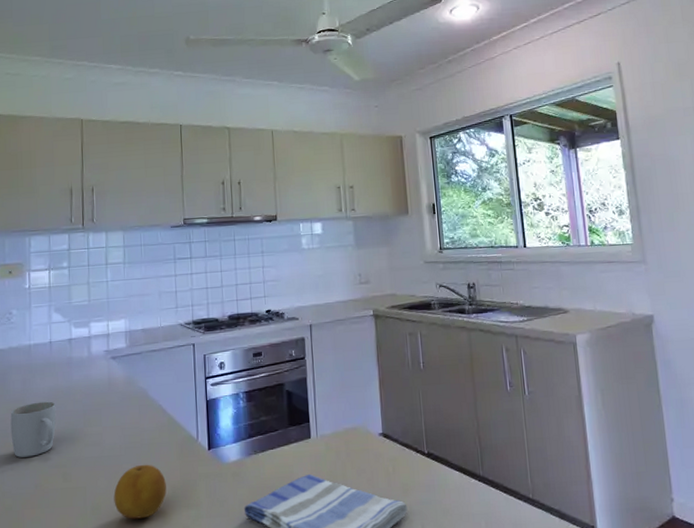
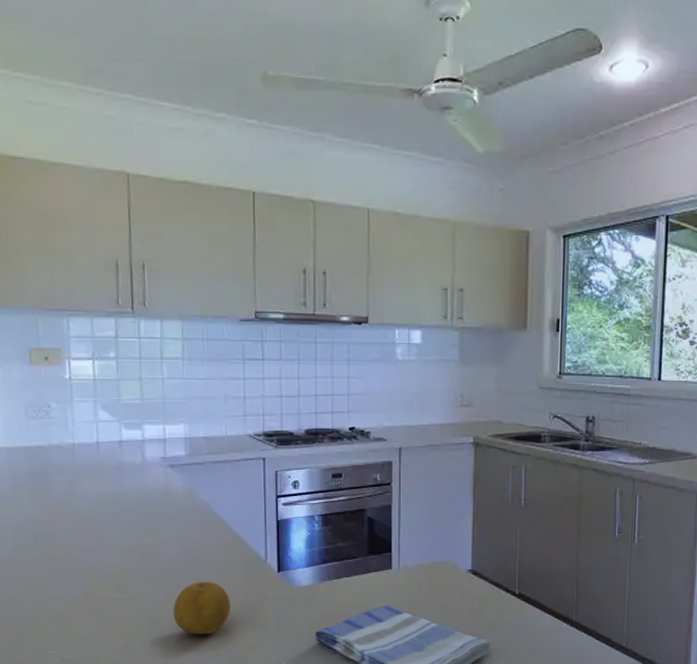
mug: present [10,401,56,458] -> none [54,507,107,564]

